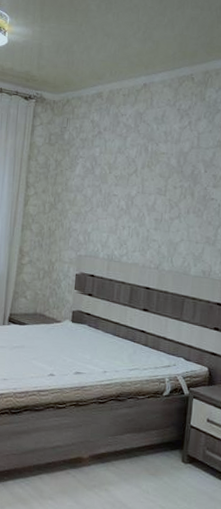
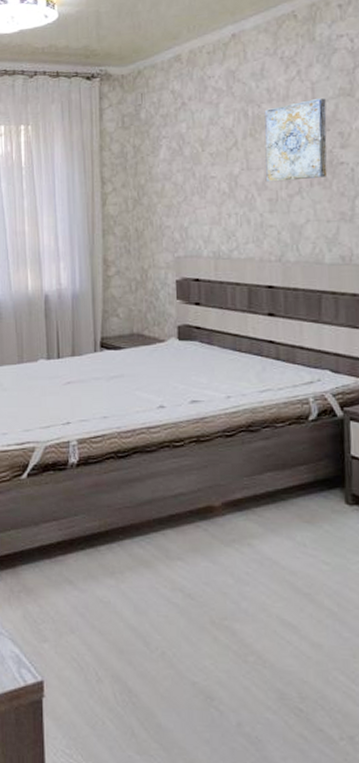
wall art: none [154,146,207,208] -> present [264,98,328,183]

